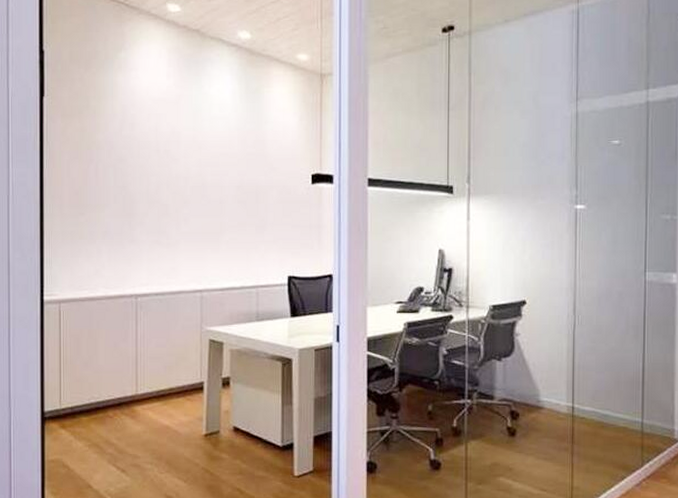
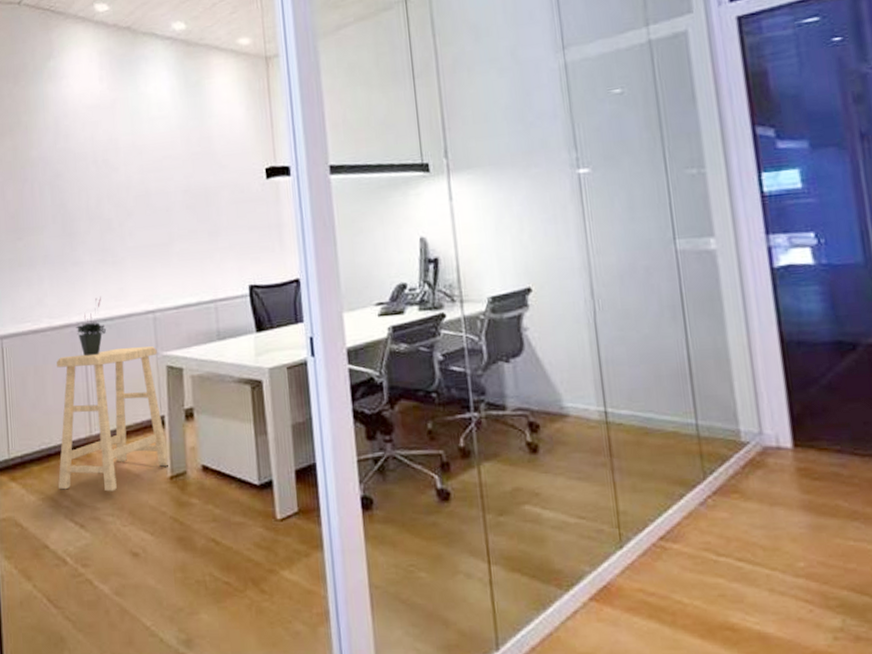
stool: none [103,320,206,443] -> present [57,346,171,492]
potted plant: none [129,274,157,324] -> present [76,297,106,356]

